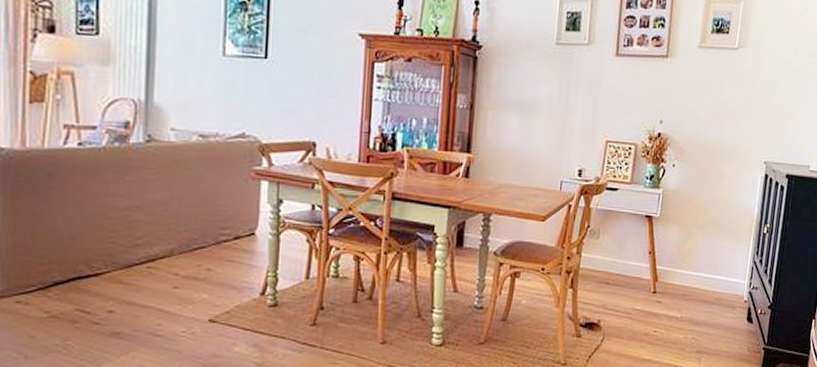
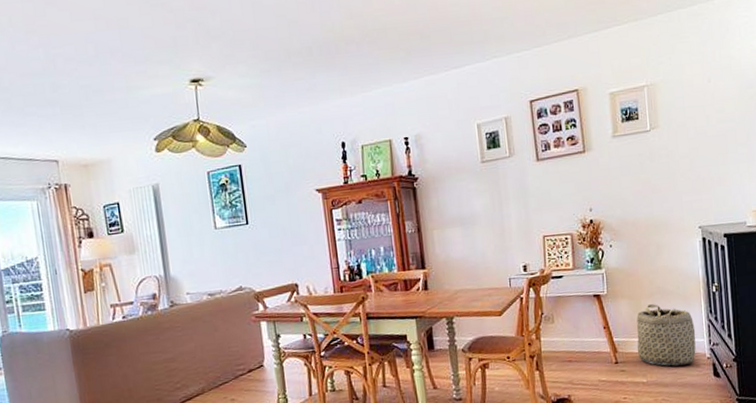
basket: none [677,235,739,305] -> present [636,304,696,366]

